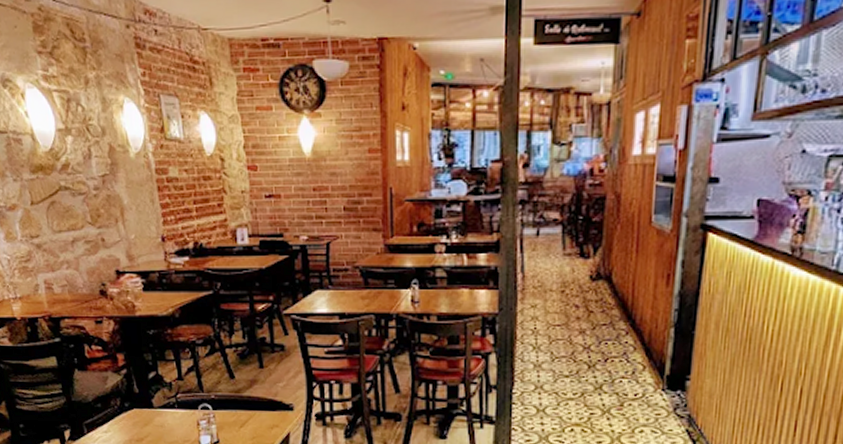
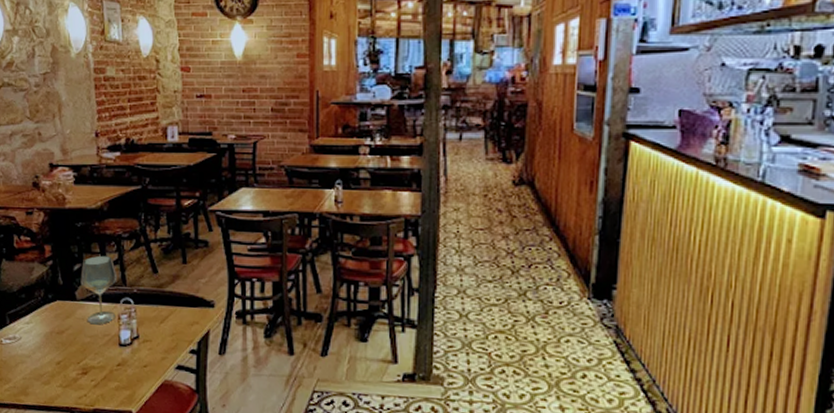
wine glass: none [156,362,195,431] -> present [80,255,117,325]

